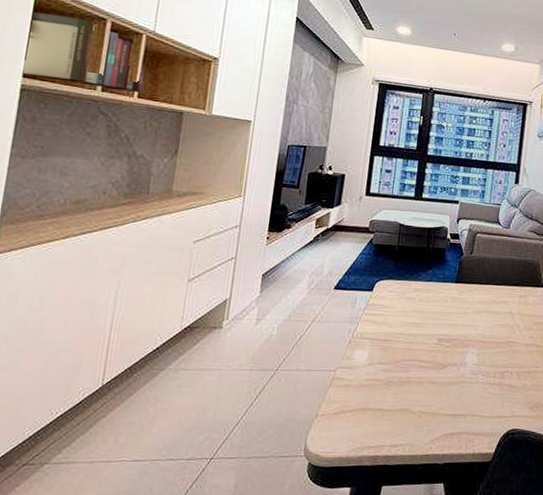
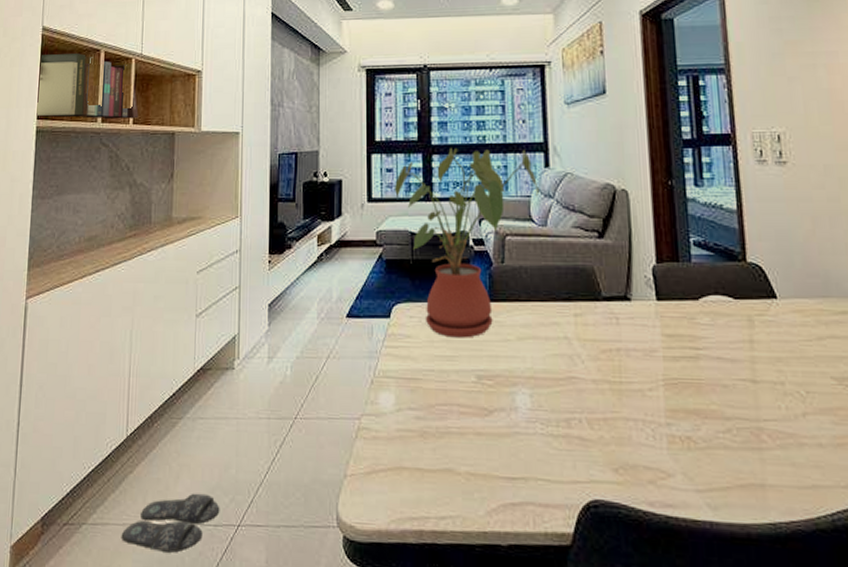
slippers: none [87,433,194,484] -> present [121,493,219,553]
house plant: none [390,159,508,310] -> present [394,148,539,338]

